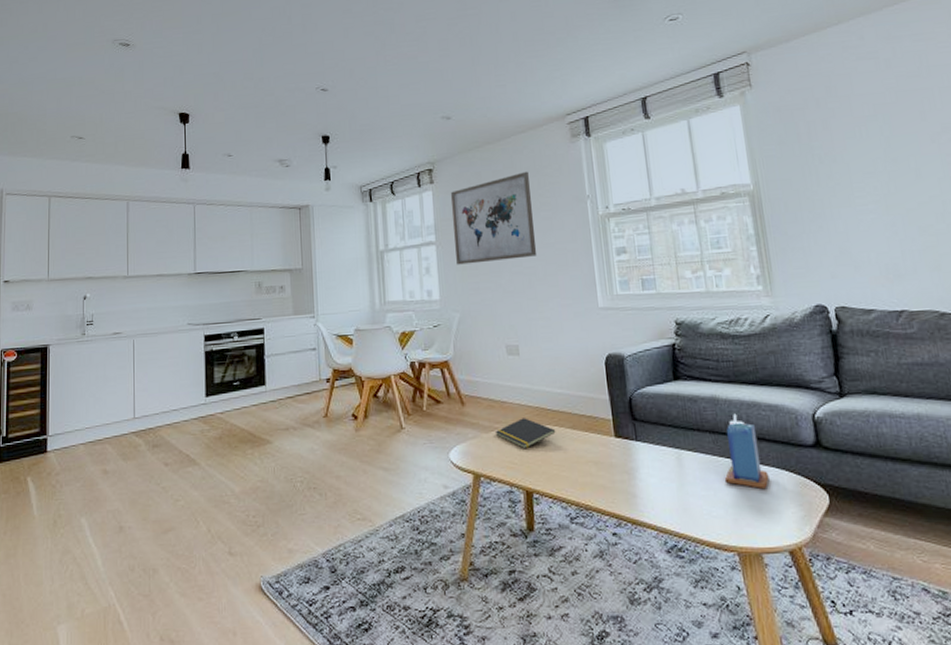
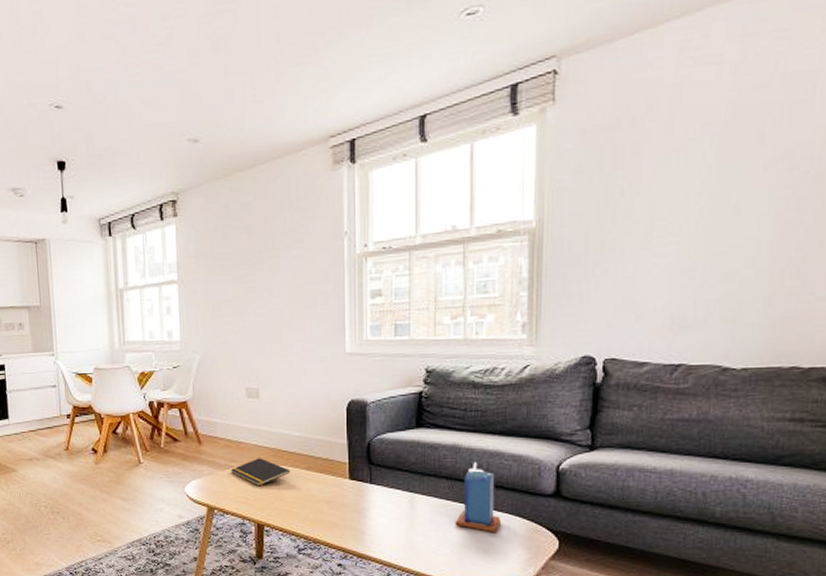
wall art: present [450,171,537,265] -> none [194,203,285,305]

